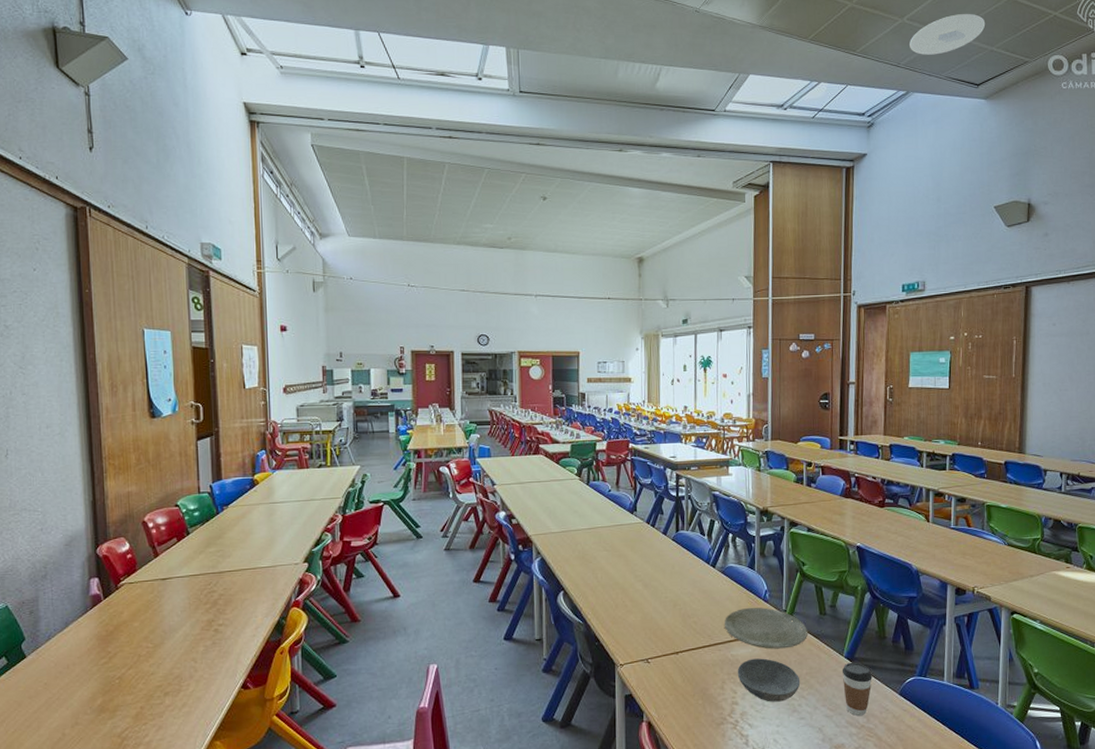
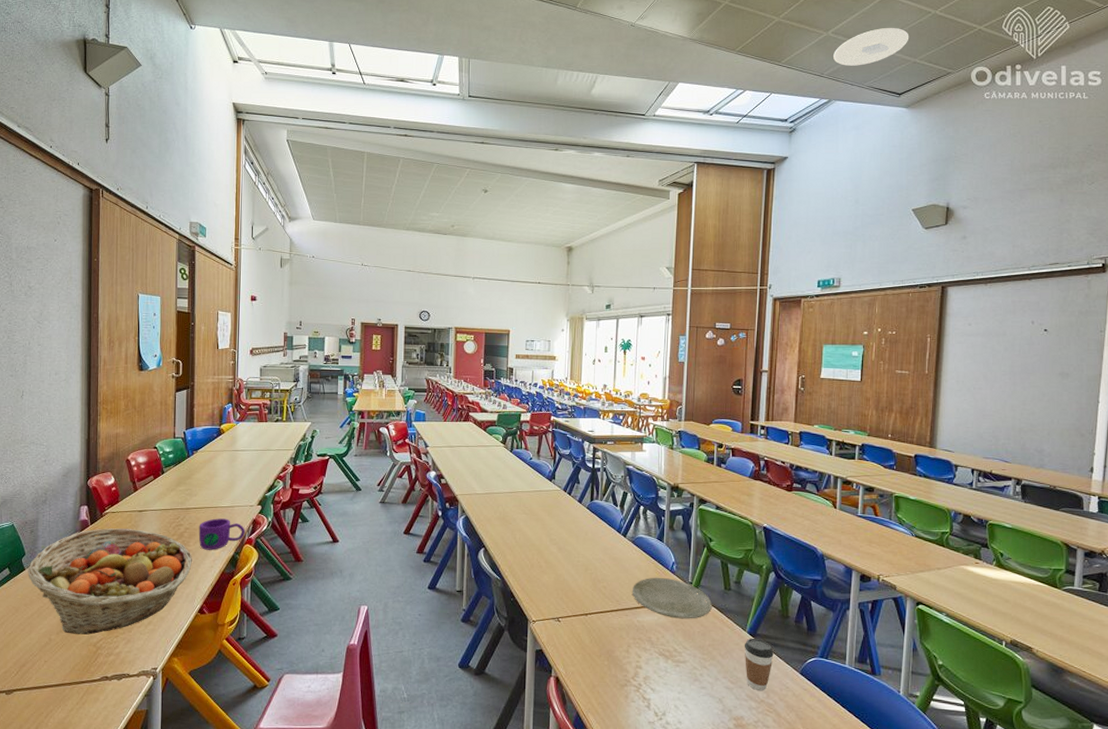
fruit basket: none [30,600,231,726] -> present [28,528,193,635]
mug: none [235,580,292,618] -> present [198,518,246,550]
bowl: present [737,658,801,702] -> none [642,626,703,670]

